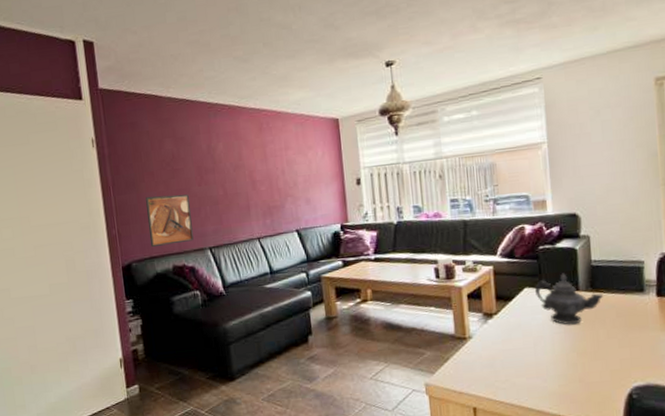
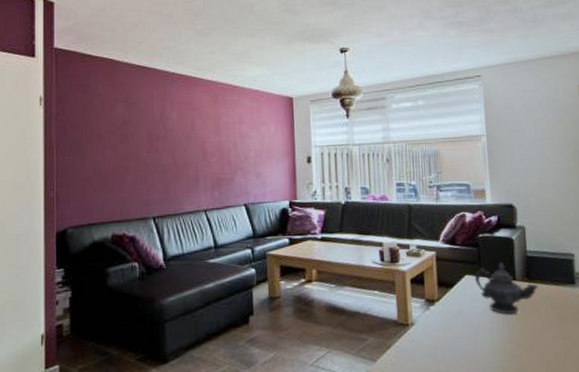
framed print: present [146,194,194,247] -> none [89,160,137,213]

